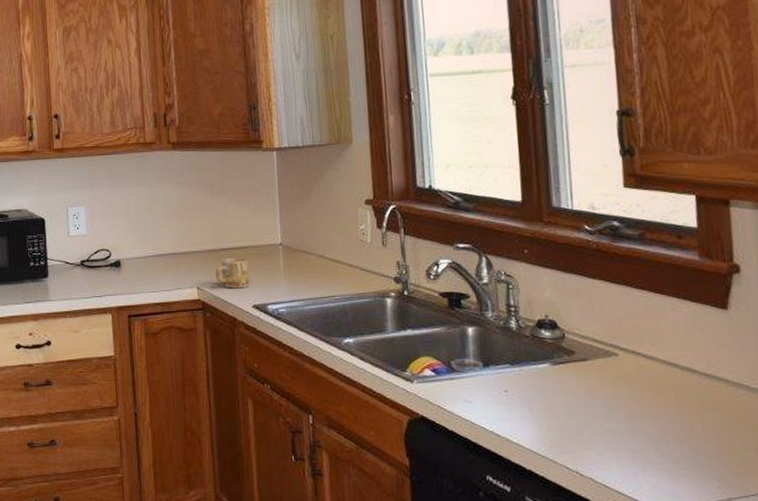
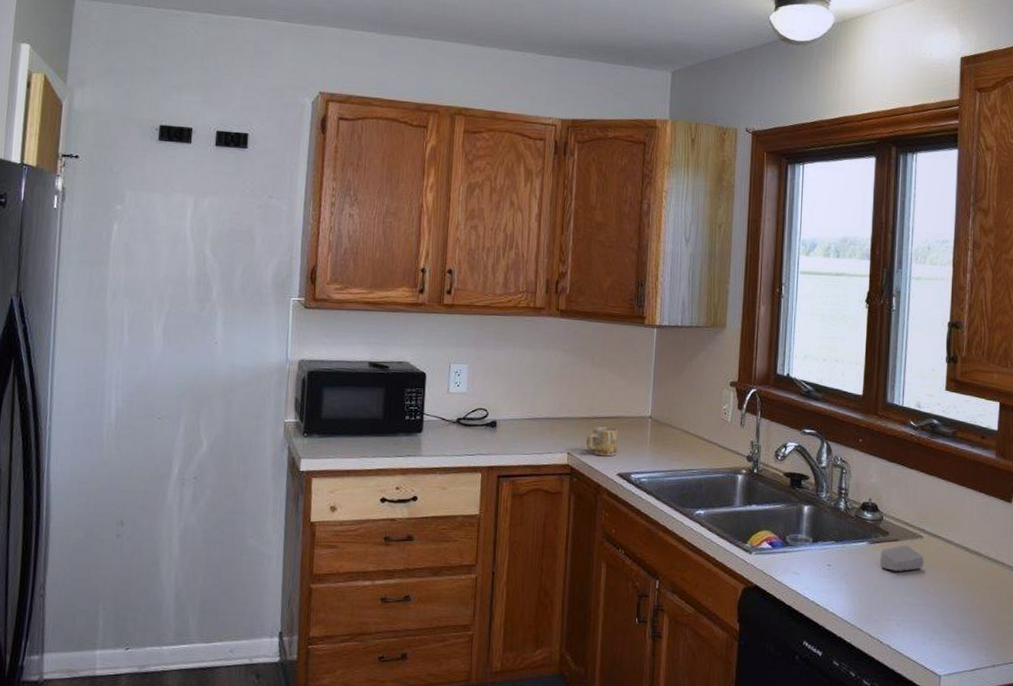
soap bar: none [567,364,624,394] -> present [880,544,924,571]

